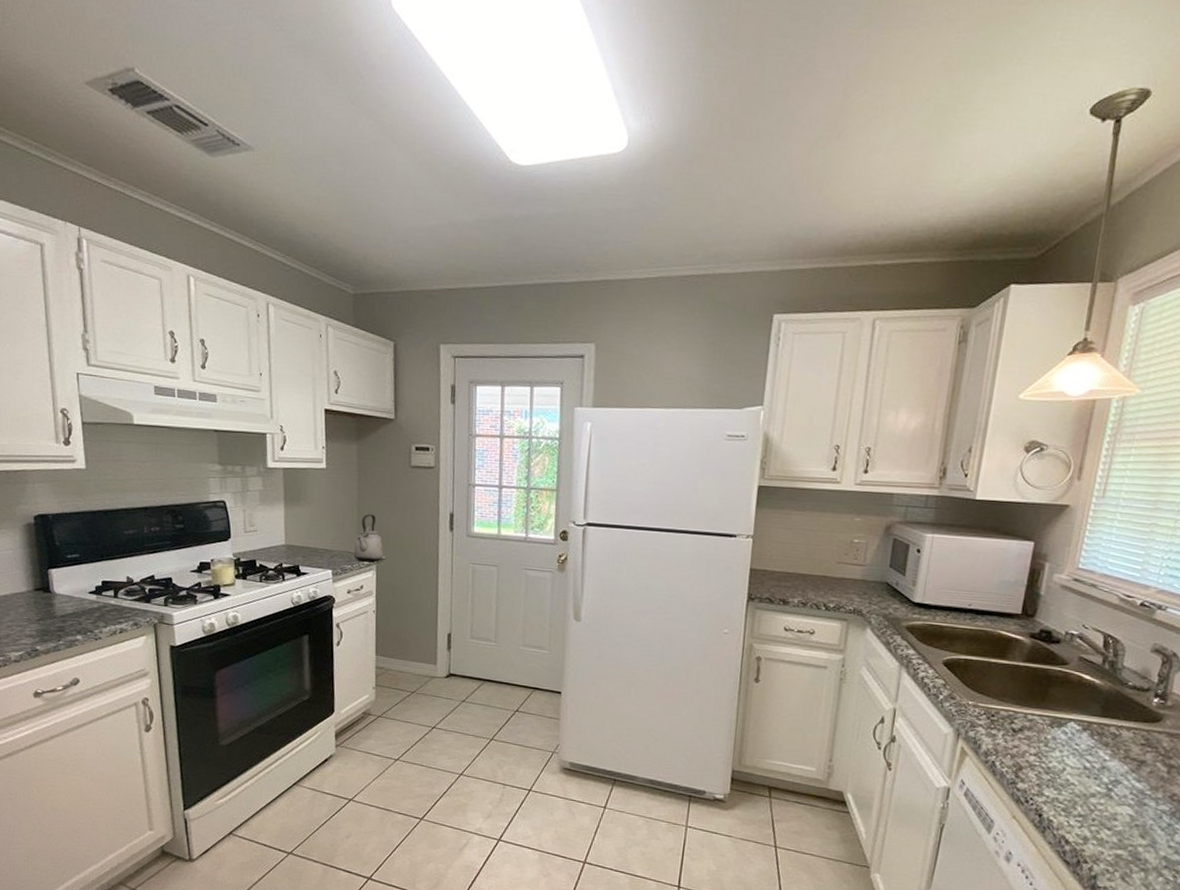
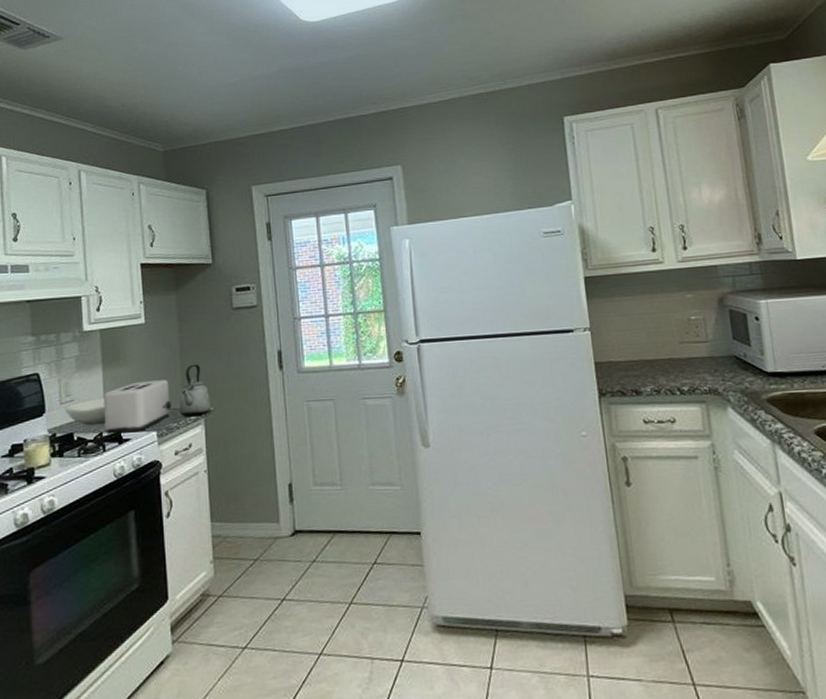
bowl: none [249,532,286,557] -> present [65,398,106,426]
toaster: none [284,522,348,568] -> present [104,380,172,434]

